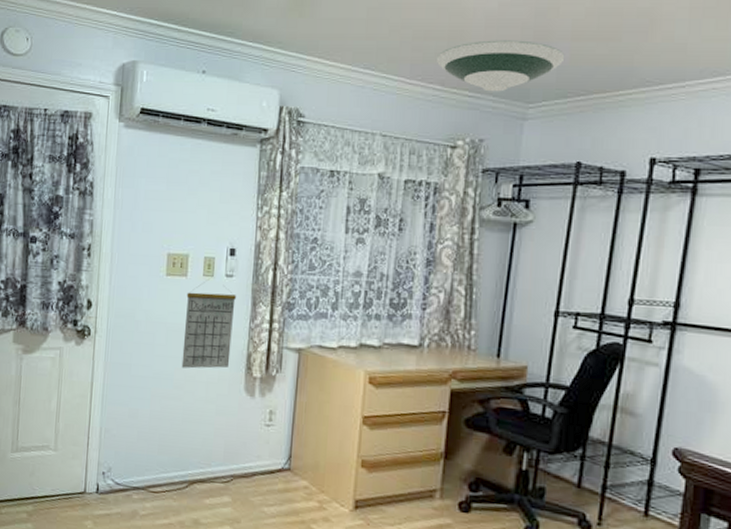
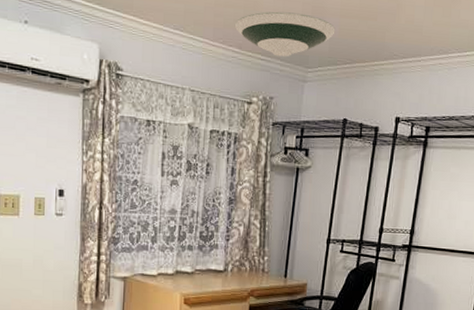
calendar: present [181,277,237,369] -> none [18,215,67,299]

